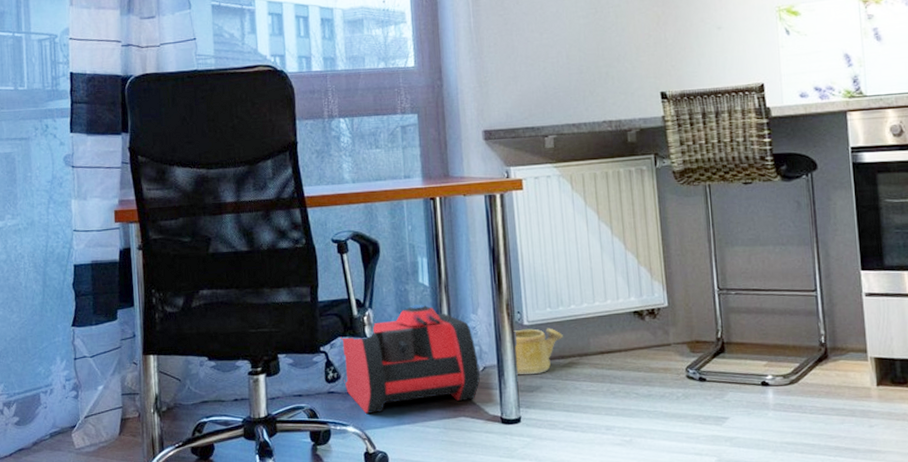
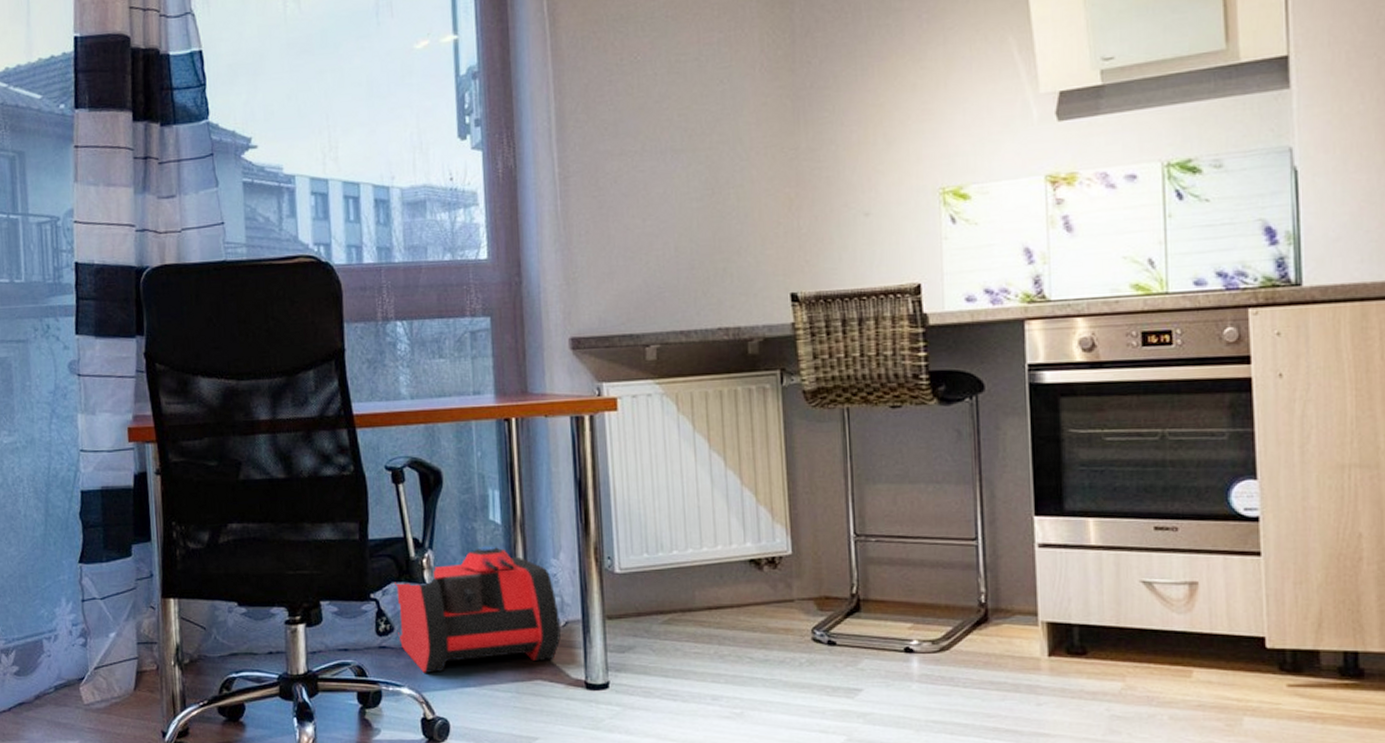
watering can: present [513,328,563,375] -> none [602,577,663,633]

